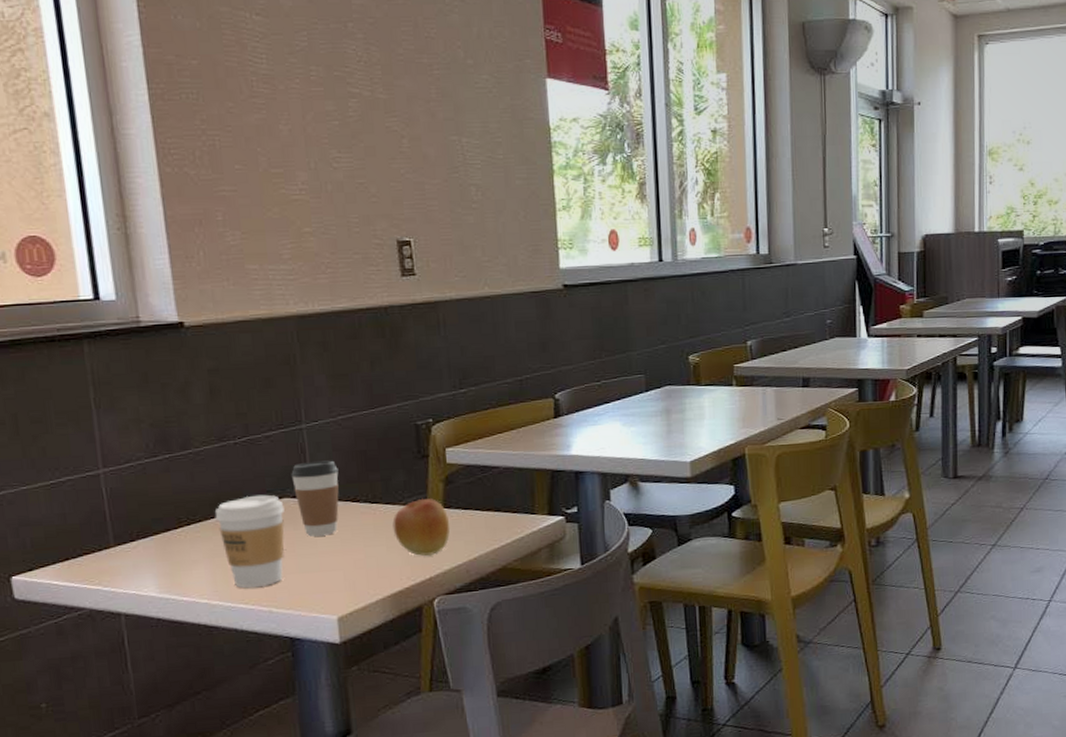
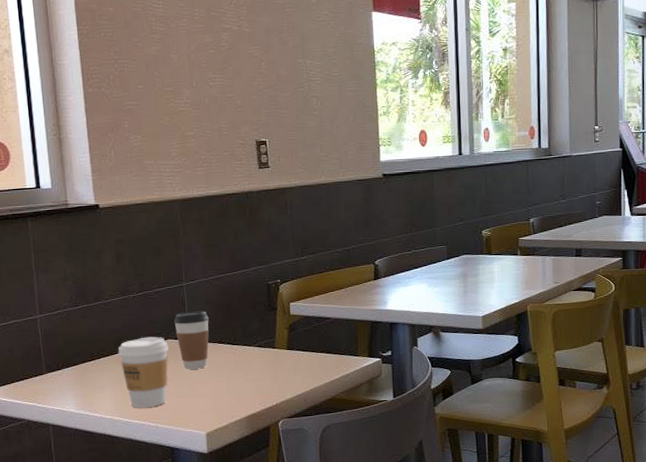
apple: present [392,498,451,556] -> none [249,341,292,387]

